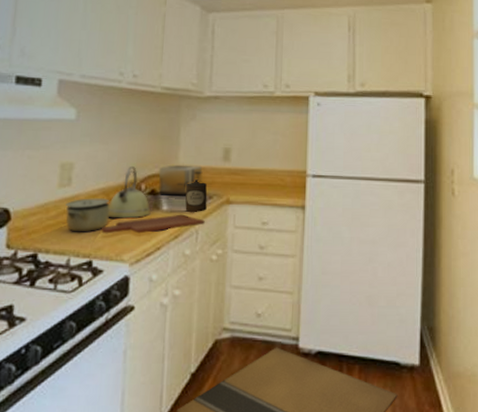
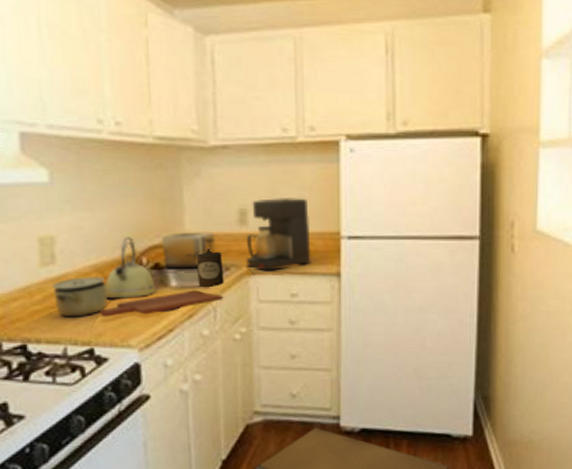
coffee maker: none [225,140,281,201] -> present [245,198,311,271]

